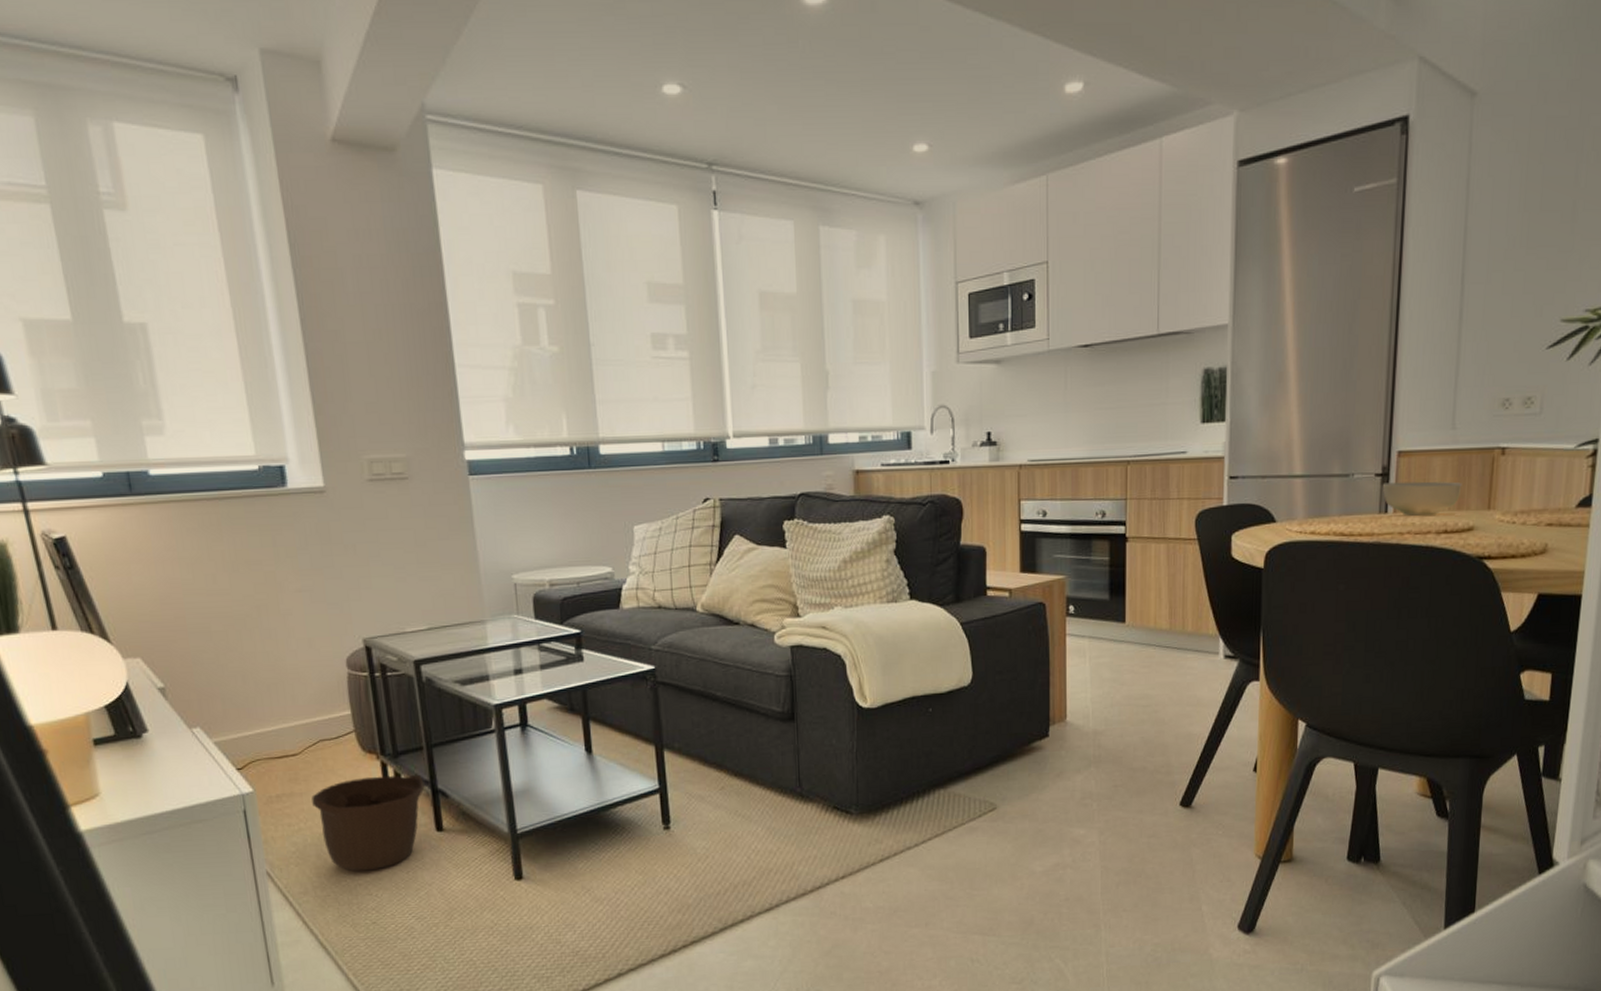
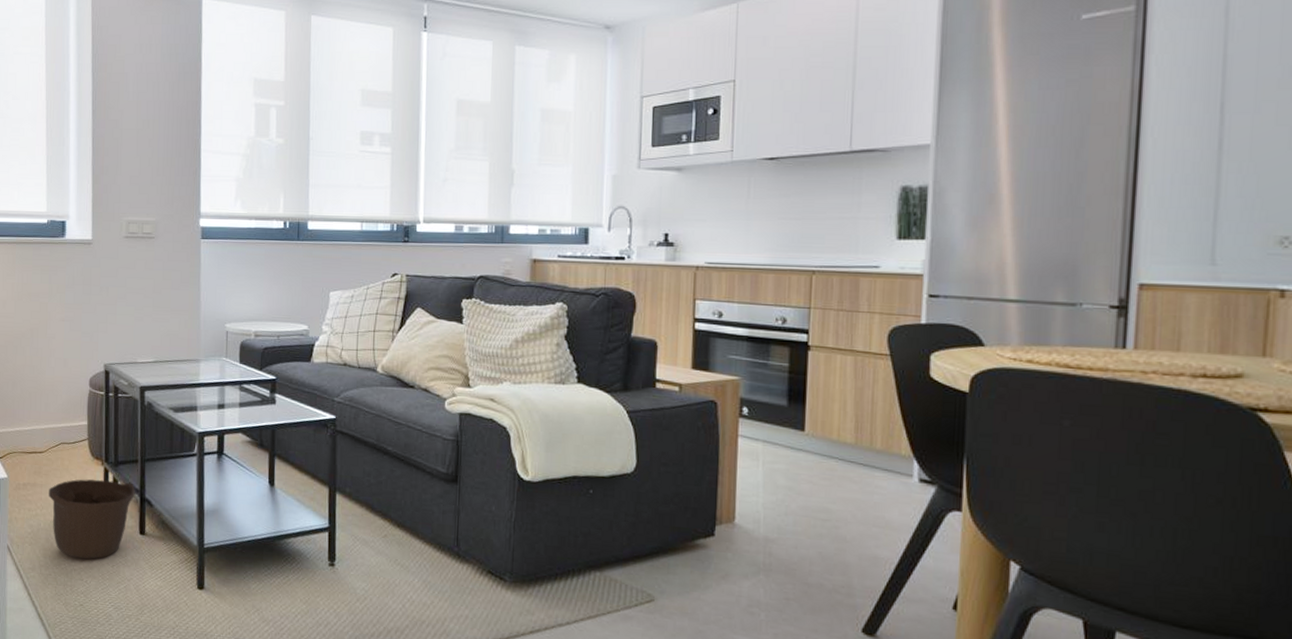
bowl: present [1383,481,1462,517] -> none [1120,316,1226,358]

